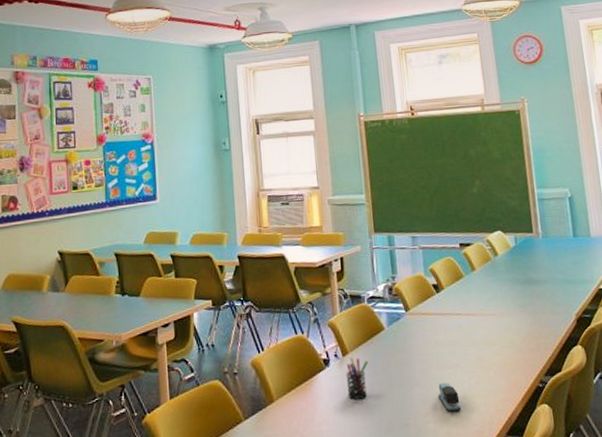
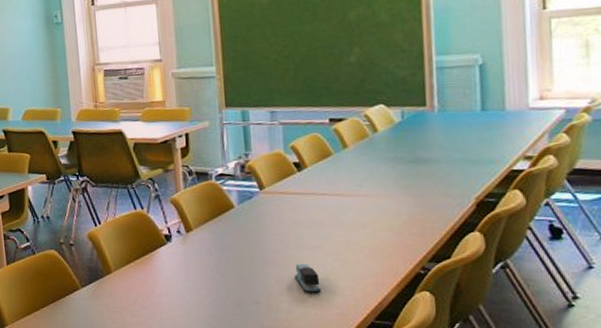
pen holder: present [346,357,369,399] -> none [189,234,215,275]

